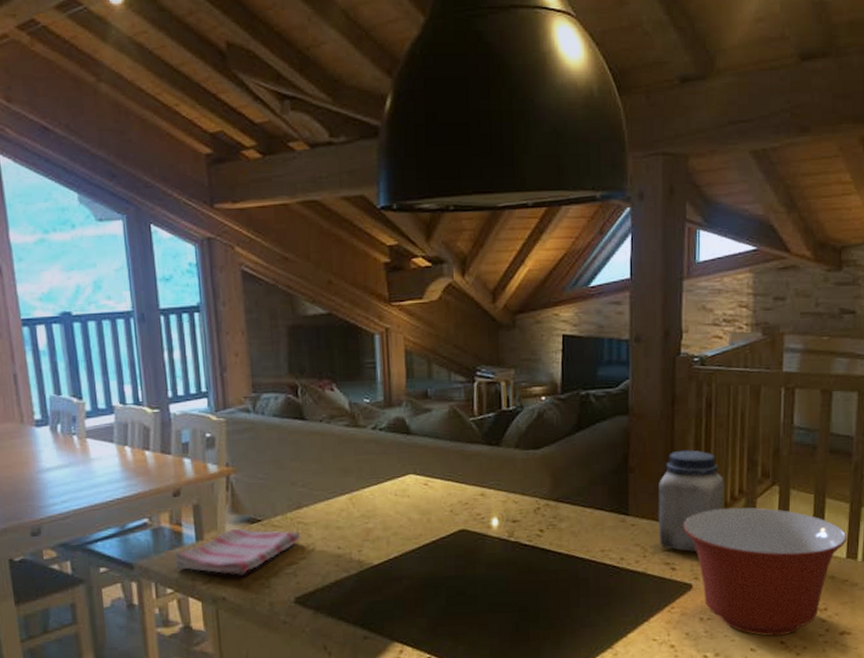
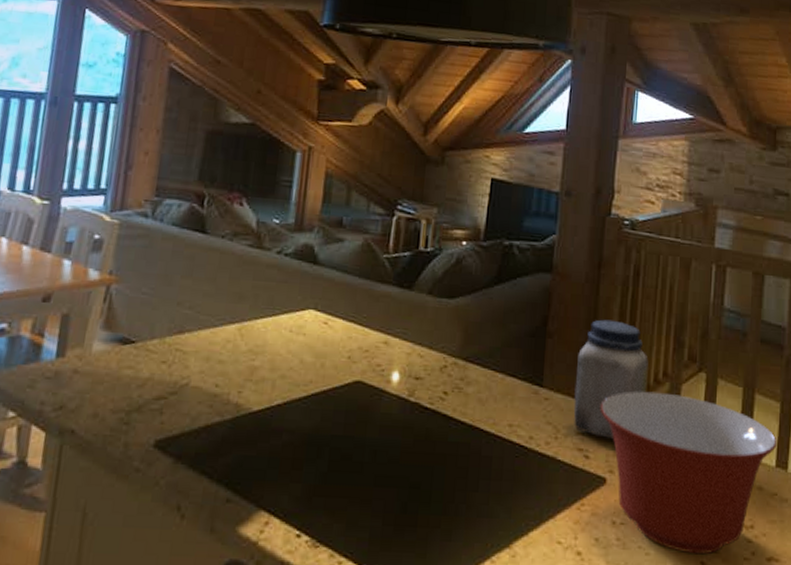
dish towel: present [173,528,301,575] -> none [24,347,177,405]

